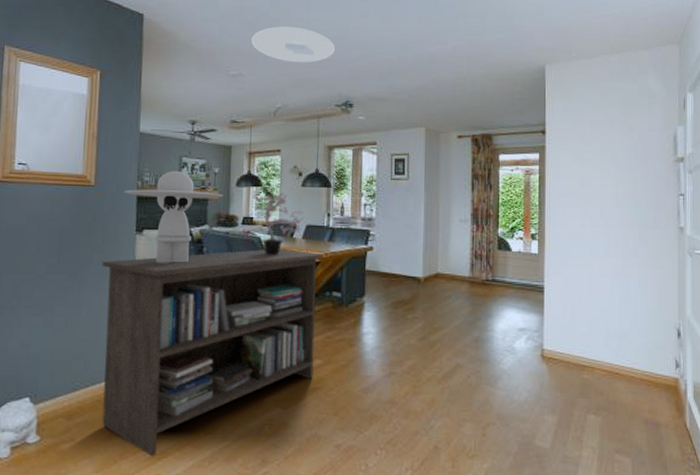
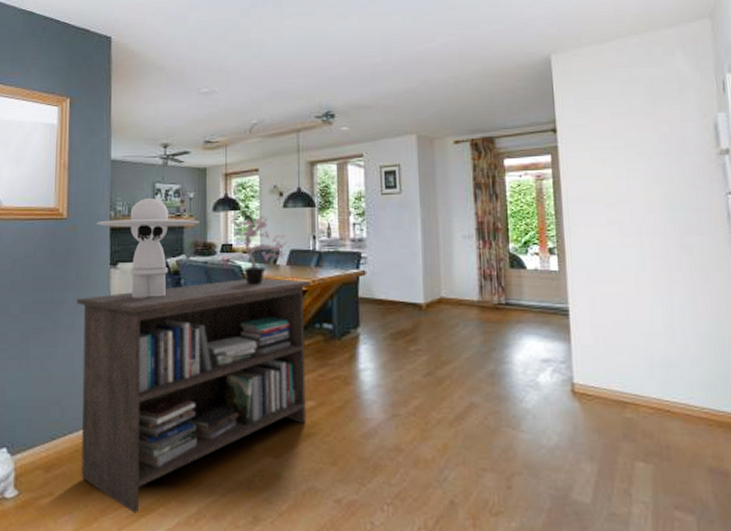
ceiling light: present [251,26,336,63] -> none [223,37,313,75]

